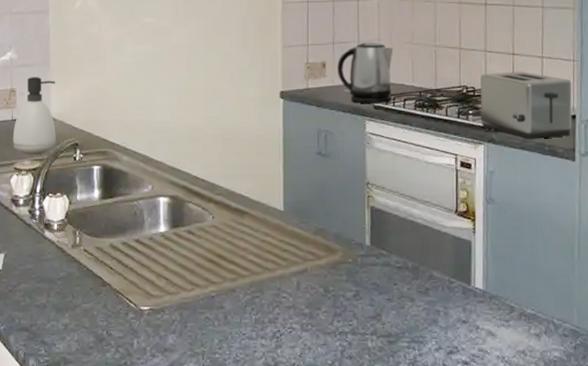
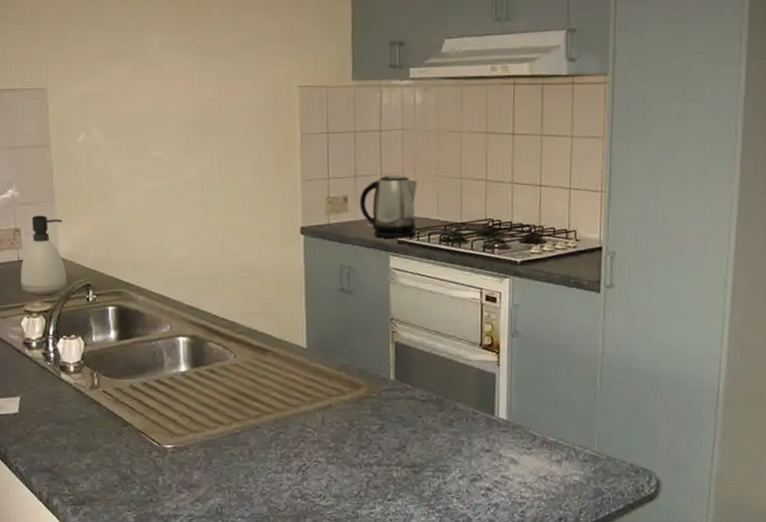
toaster: present [480,71,573,140] -> none [506,203,600,273]

